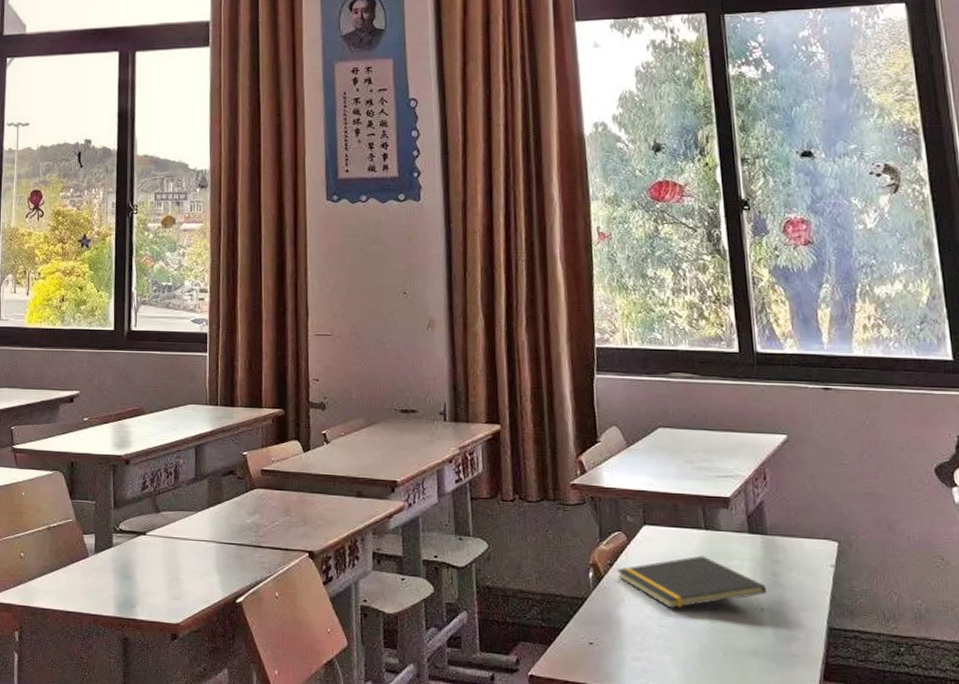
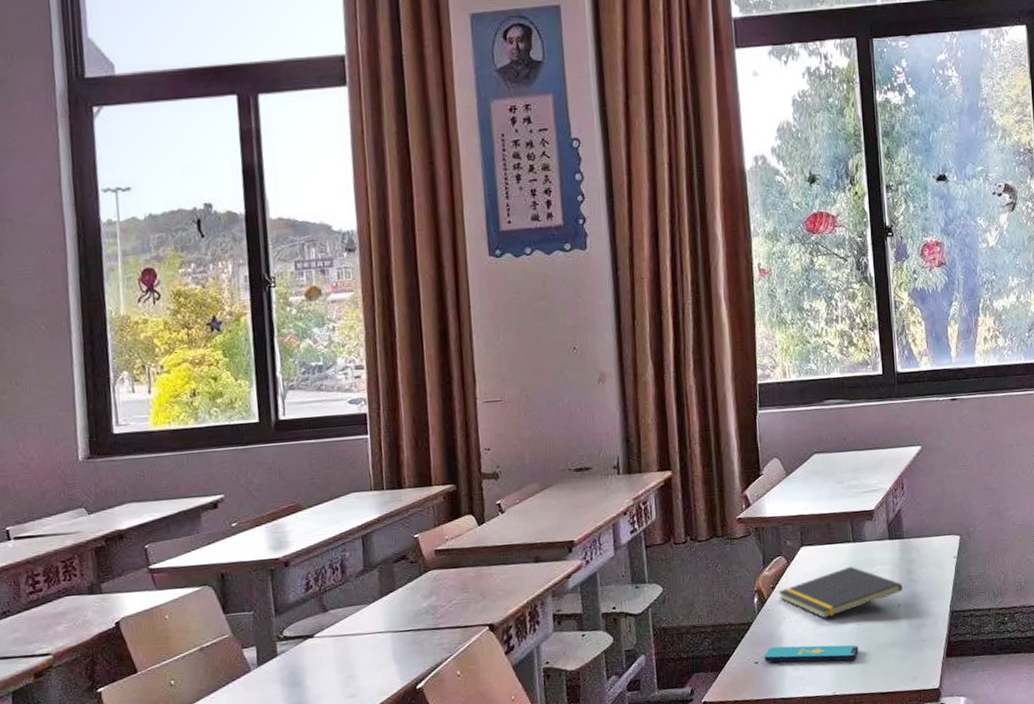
smartphone: none [599,629,713,661] -> present [764,644,859,662]

